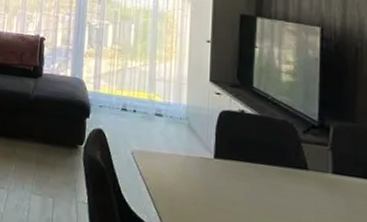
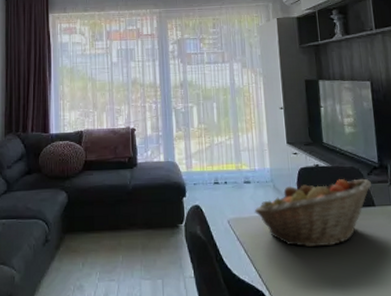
fruit basket: none [162,125,306,204] -> present [254,179,371,248]

